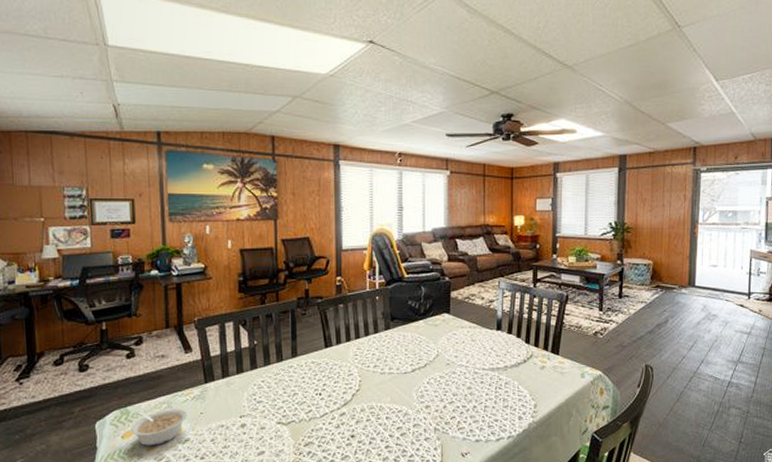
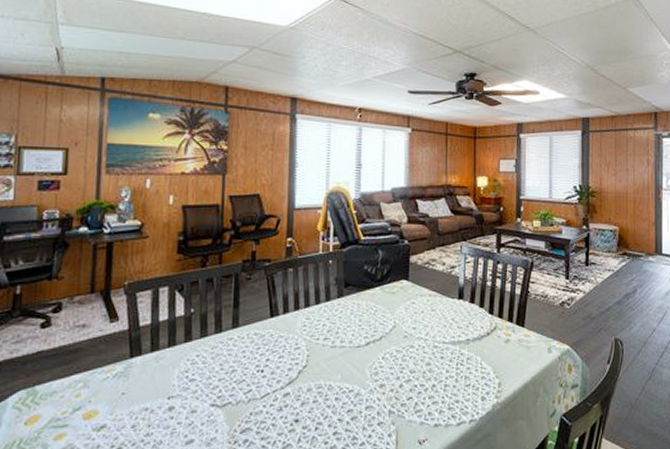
legume: present [131,409,188,446] -> none [36,389,107,434]

